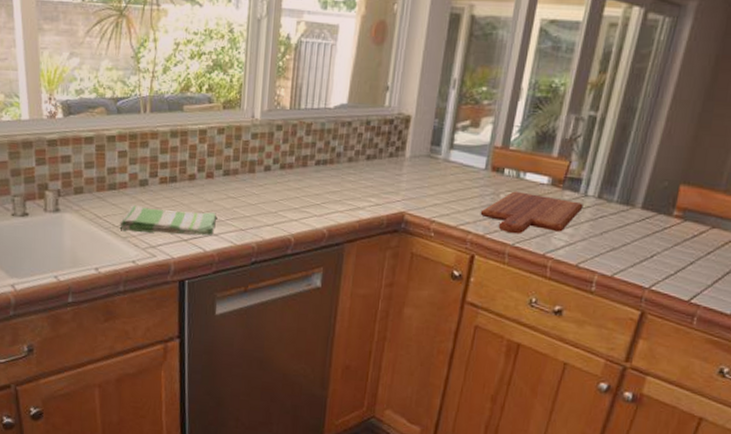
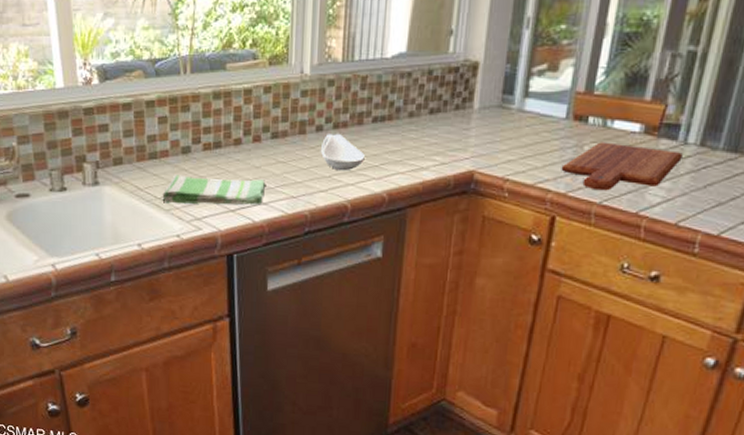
spoon rest: none [267,174,308,207] -> present [320,134,365,170]

